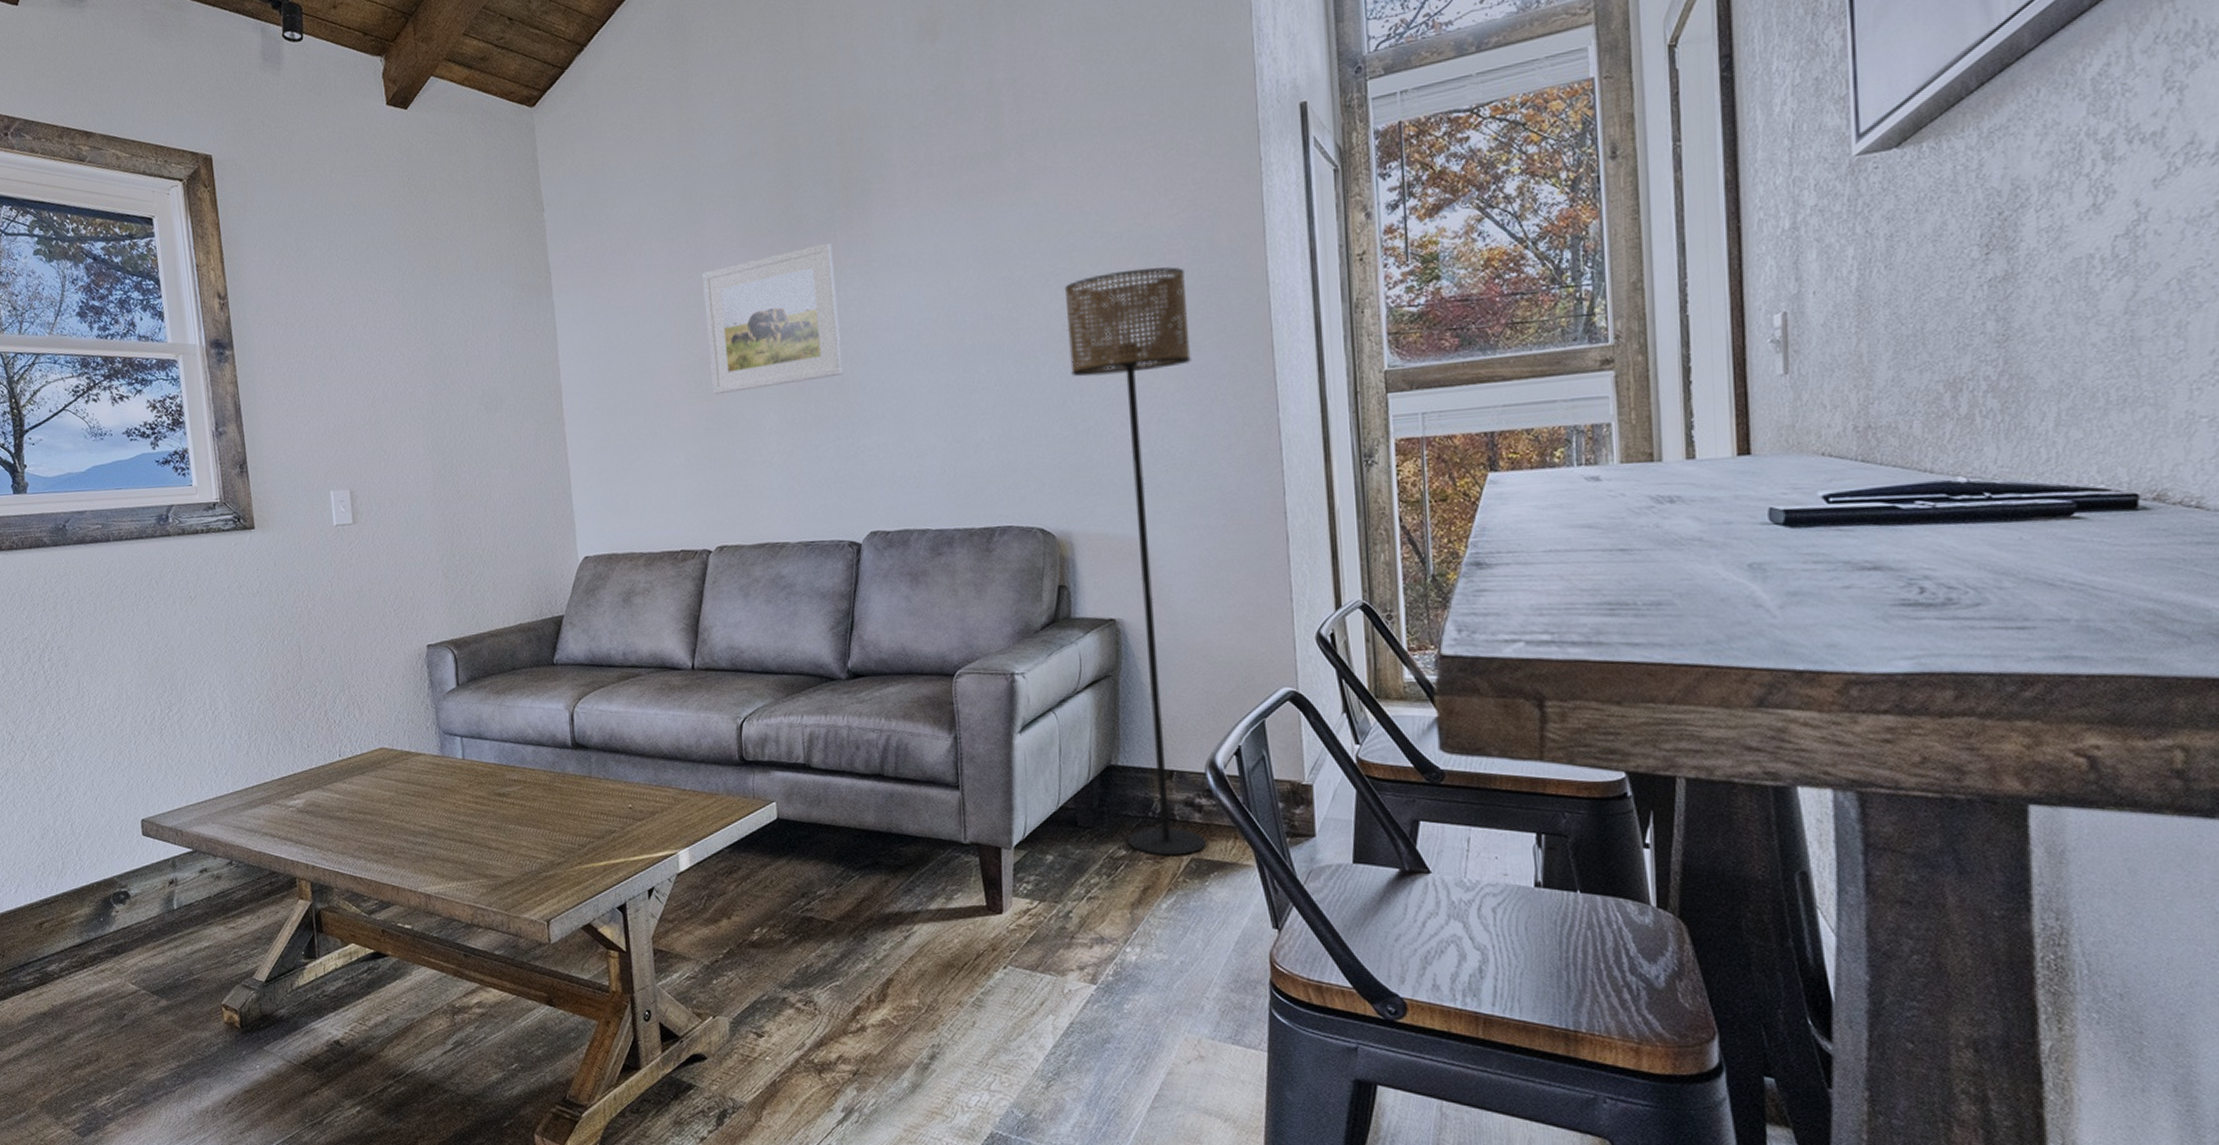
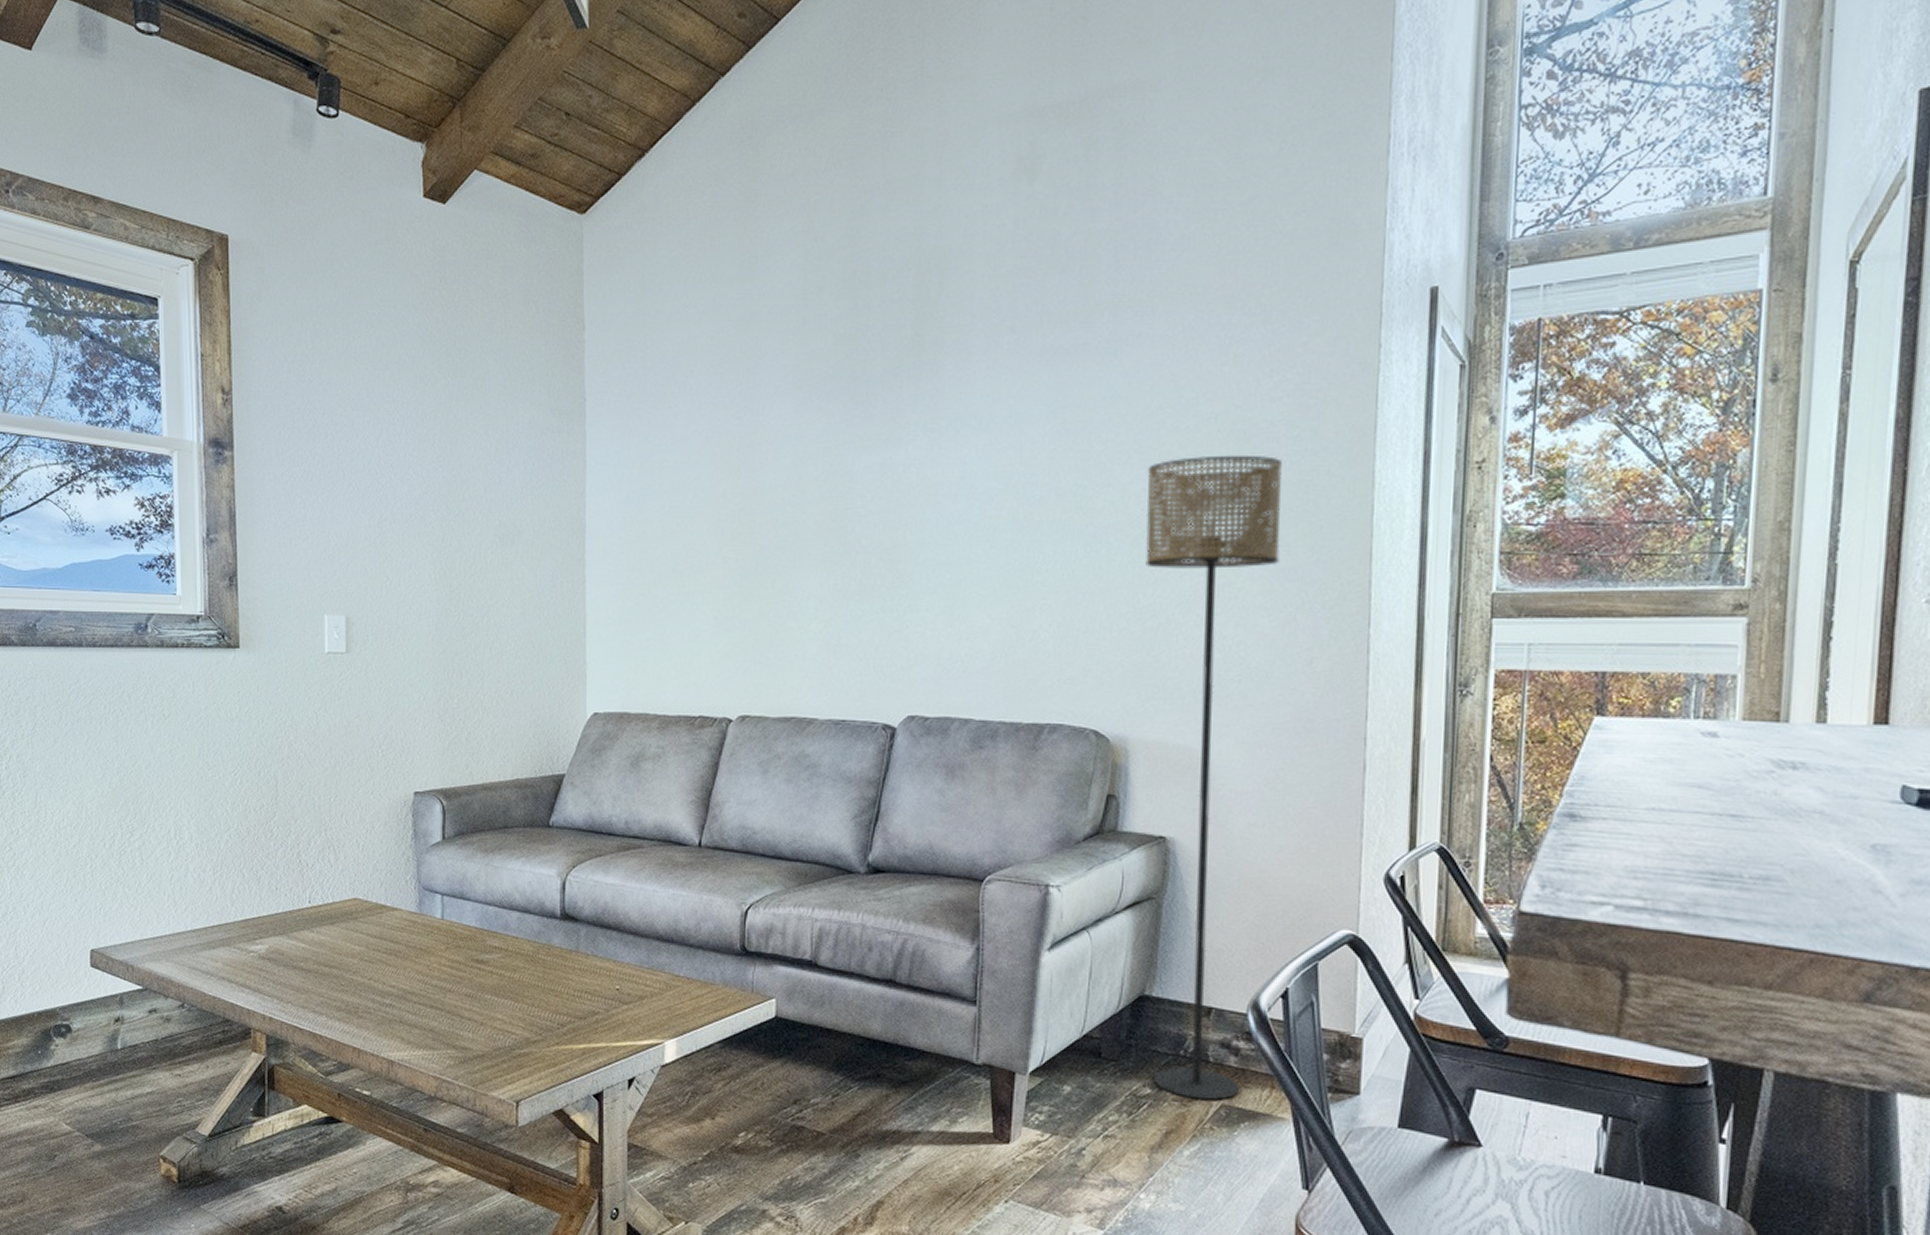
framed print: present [702,242,843,394] -> none [750,394,897,549]

